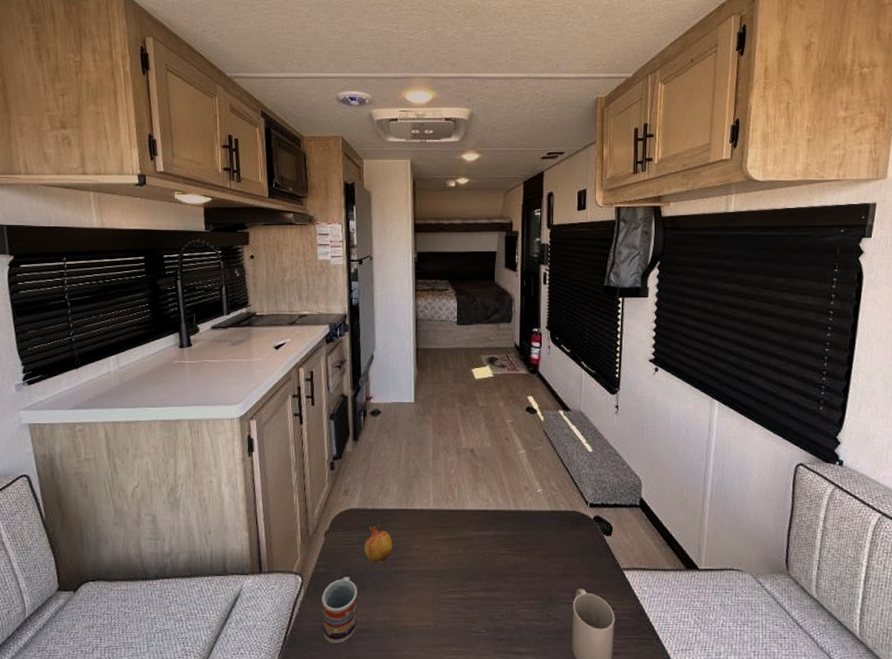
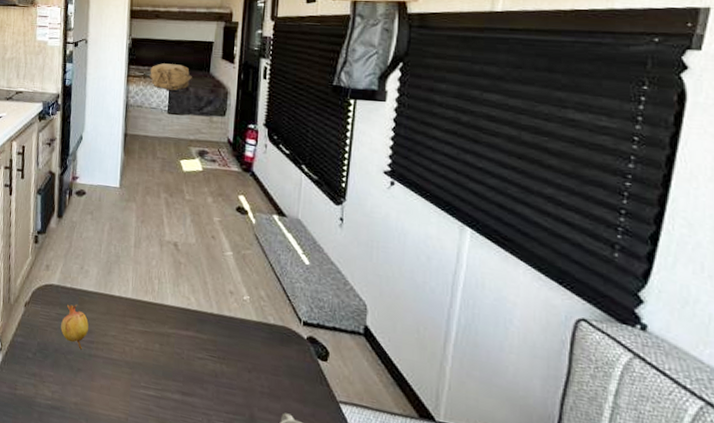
cup: present [322,576,358,644] -> none [16,349,52,416]
duffel bag: none [437,275,478,301] -> present [149,63,192,91]

